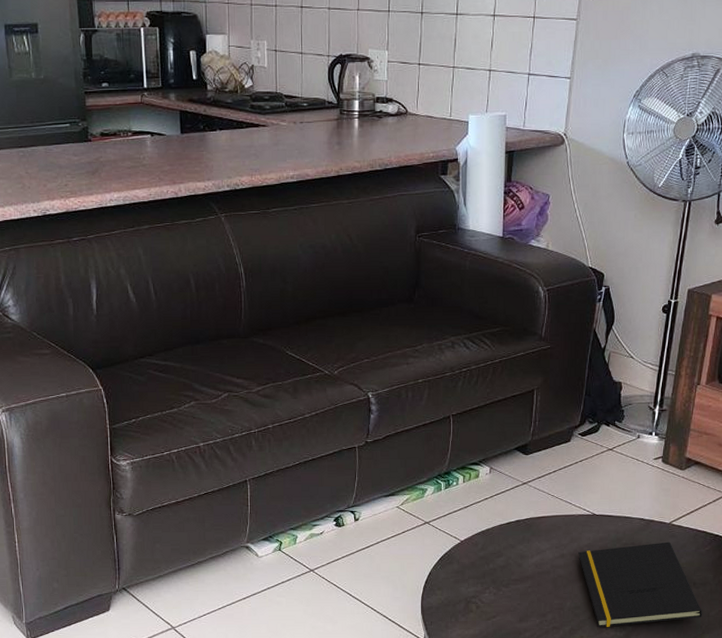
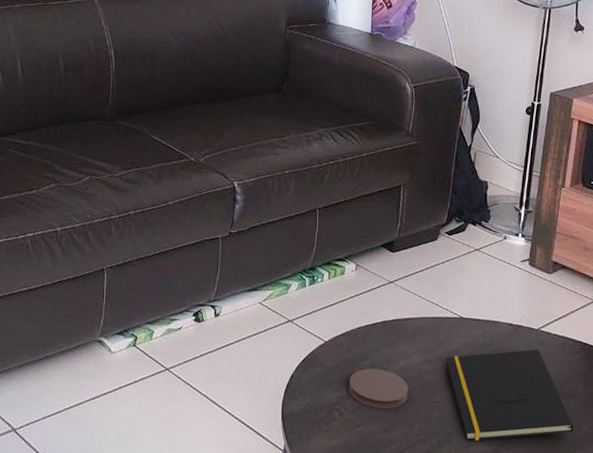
coaster: none [484,564,543,601] -> present [348,368,409,409]

